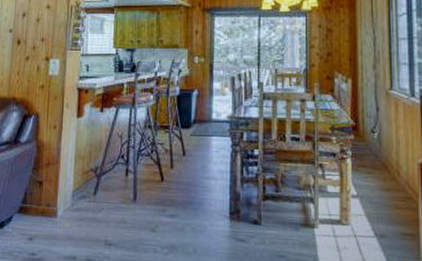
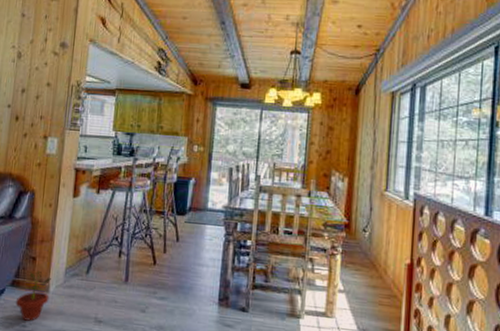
potted plant: none [23,195,59,249] -> present [15,270,51,321]

